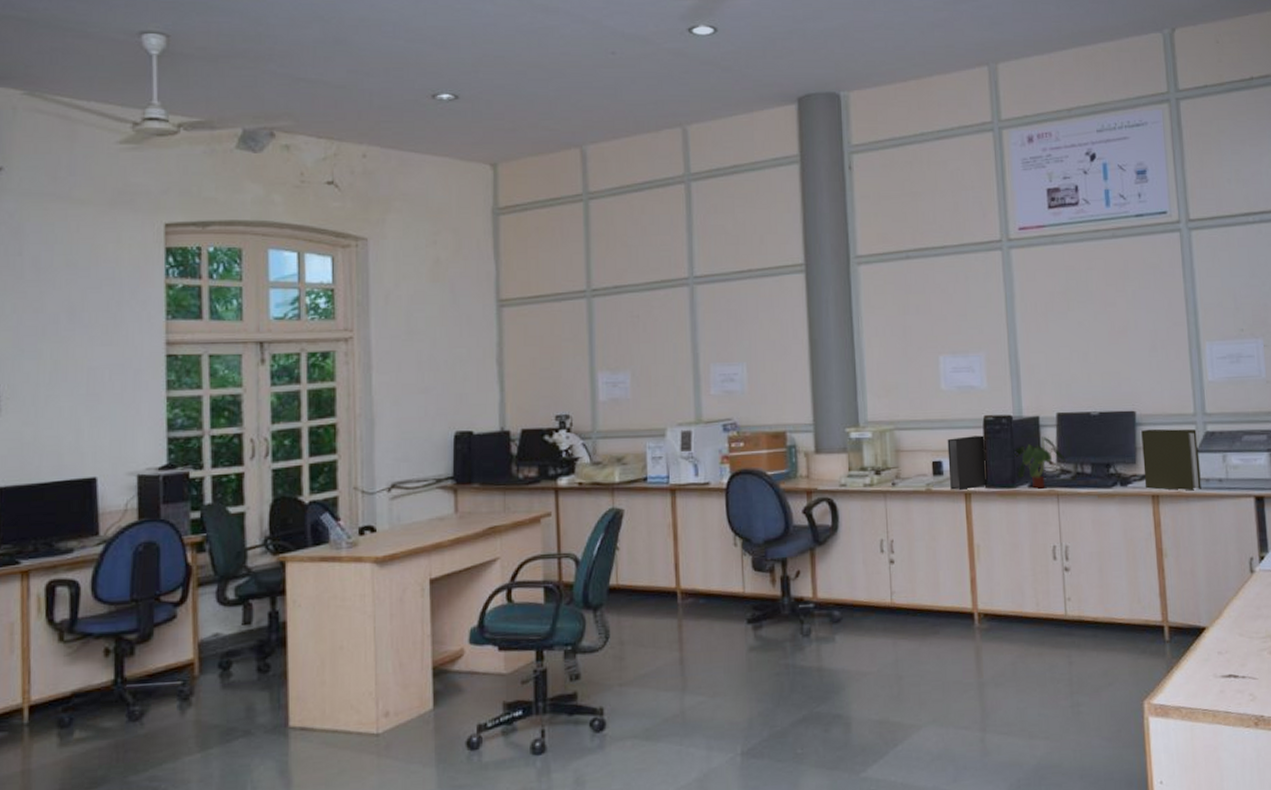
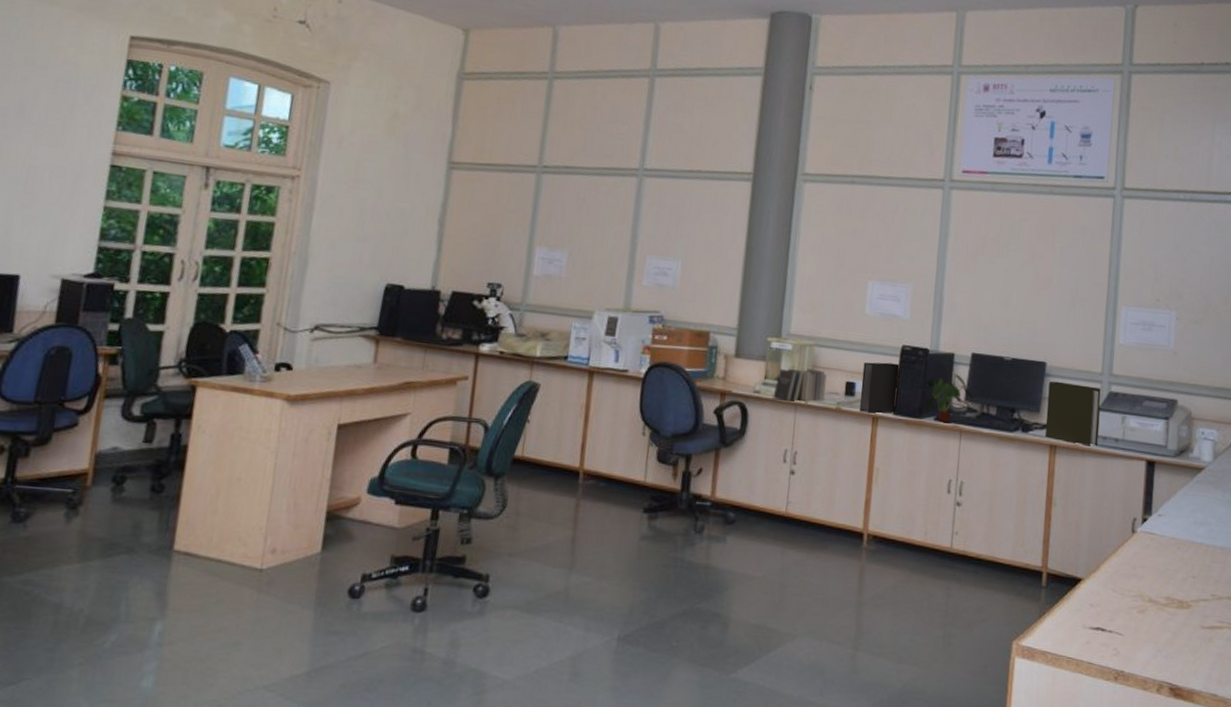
books: none [860,453,914,491] -> present [773,368,827,402]

